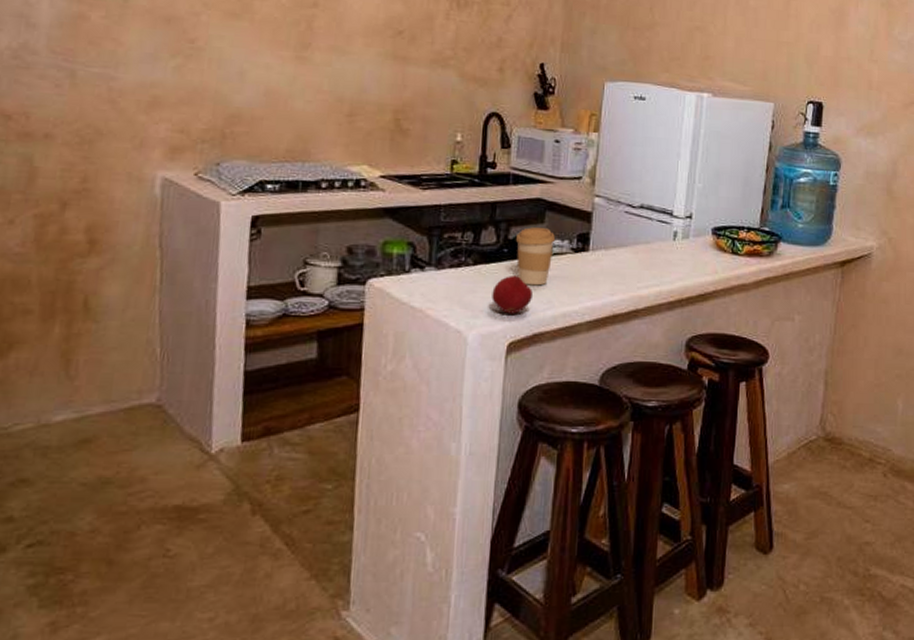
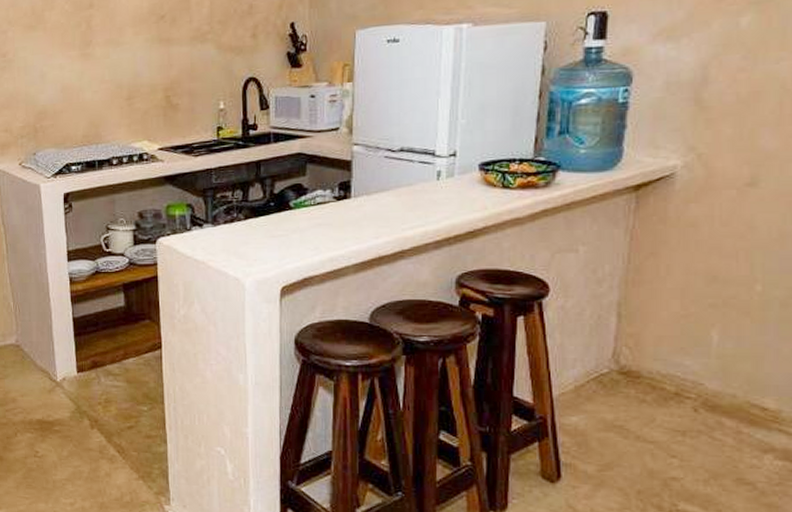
apple: present [492,276,534,314] -> none [263,227,301,261]
coffee cup: present [515,227,555,286] -> none [280,180,317,234]

